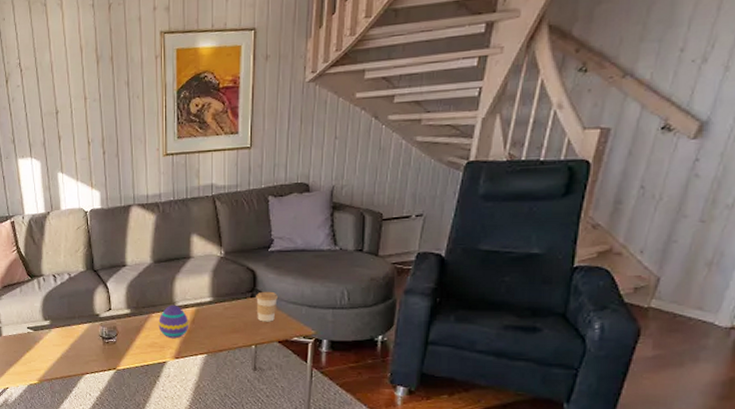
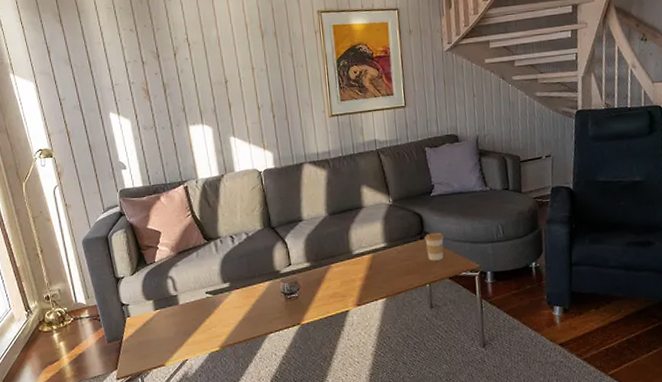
decorative egg: present [158,304,189,339] -> none [338,253,367,287]

